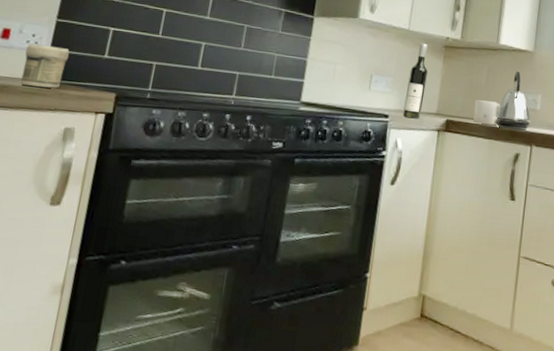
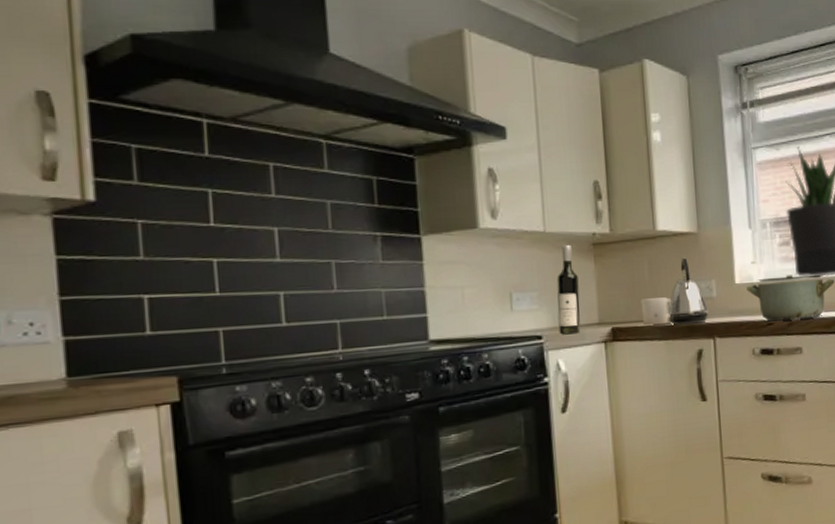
jar: present [20,43,70,89] -> none [26,332,94,391]

